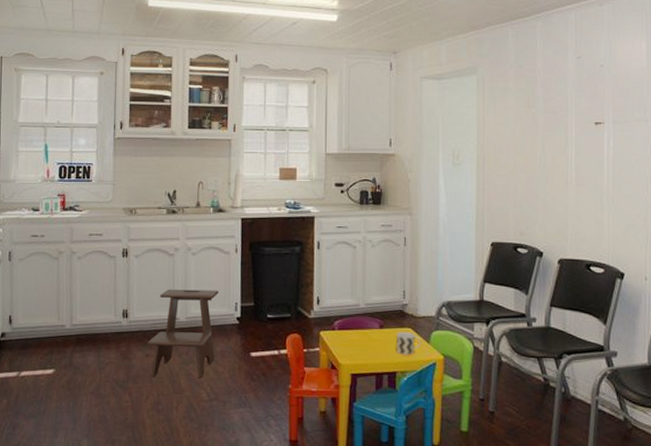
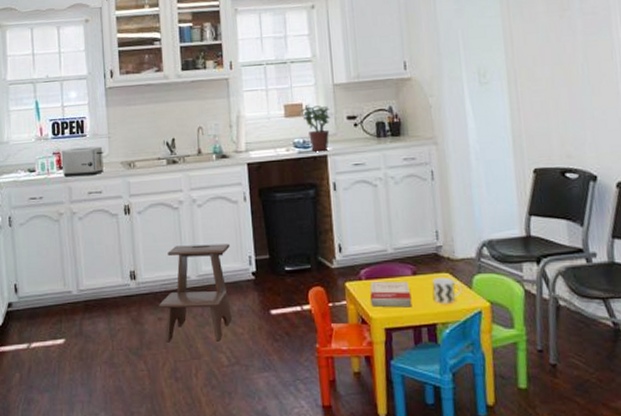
toaster: none [65,191,108,219] -> present [61,146,104,176]
potted plant: none [294,169,320,214] -> present [300,104,330,153]
book: none [340,332,377,357] -> present [370,281,412,308]

